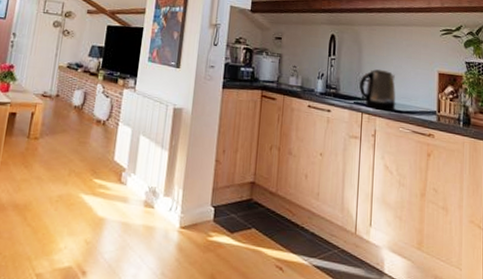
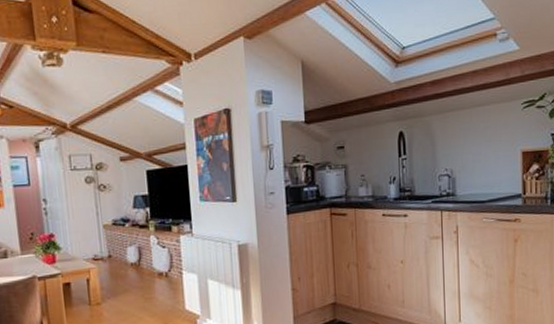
kettle: present [359,69,396,112] -> none [436,160,478,205]

